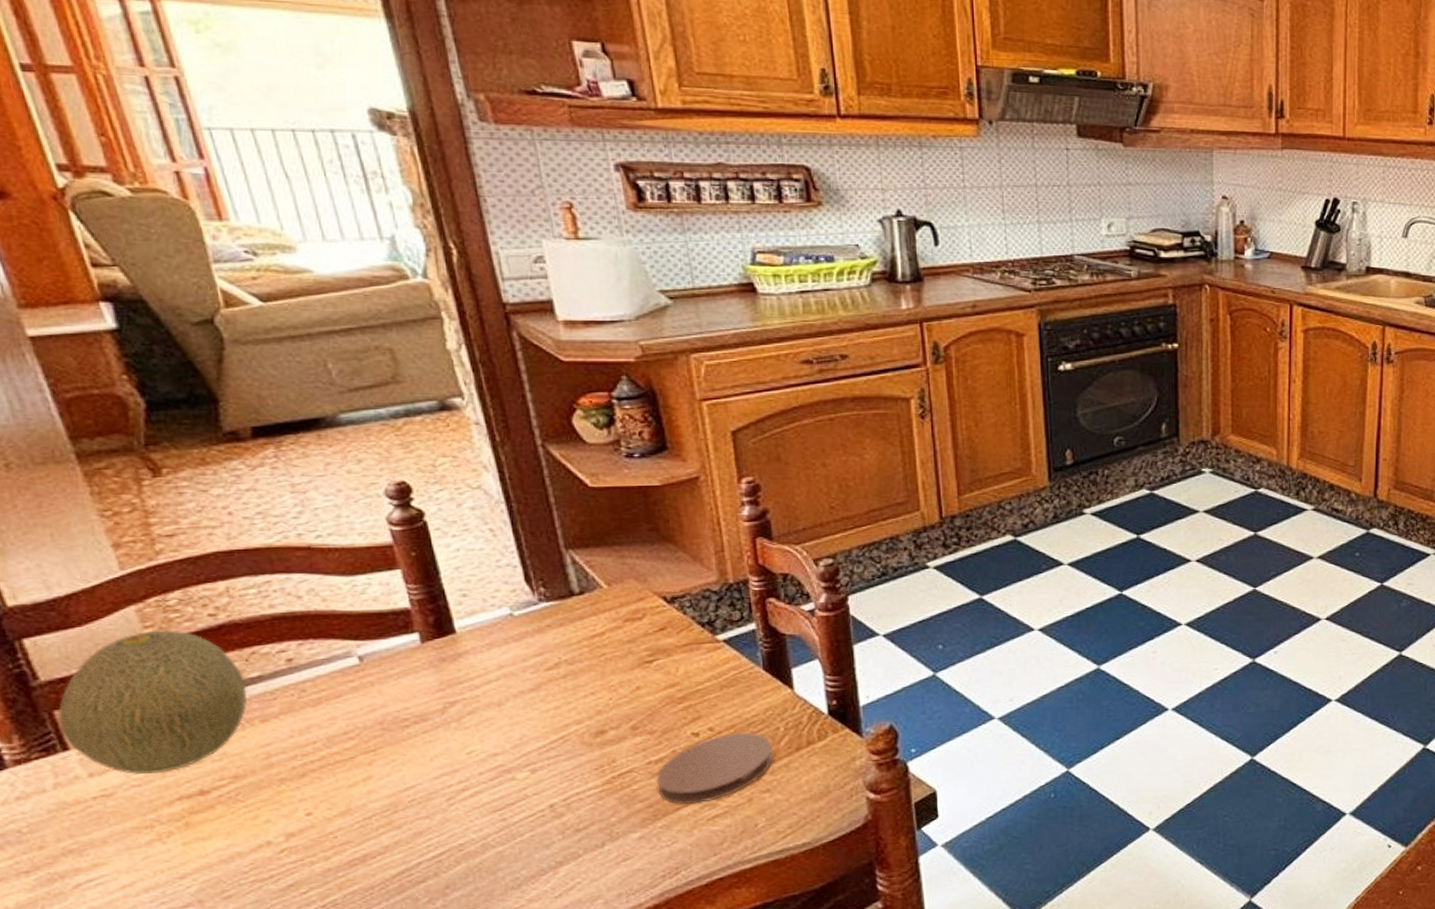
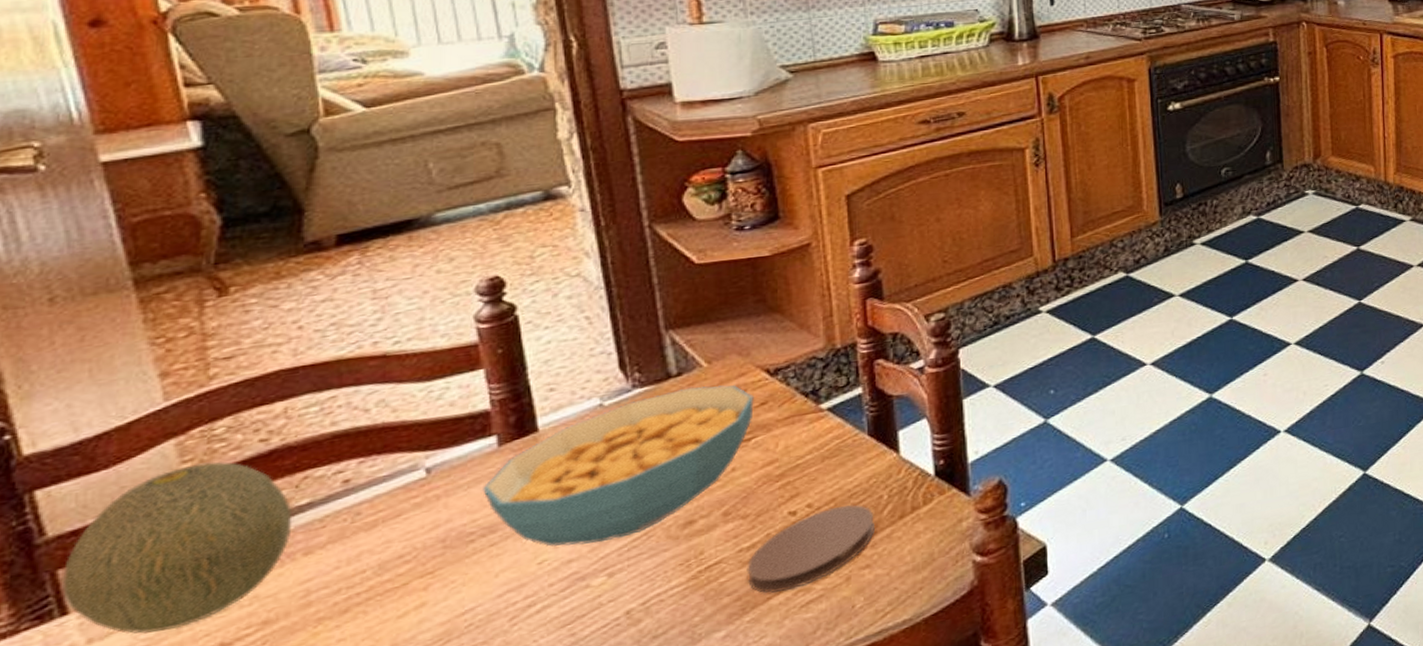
cereal bowl: none [411,606,654,741] -> present [483,384,754,547]

